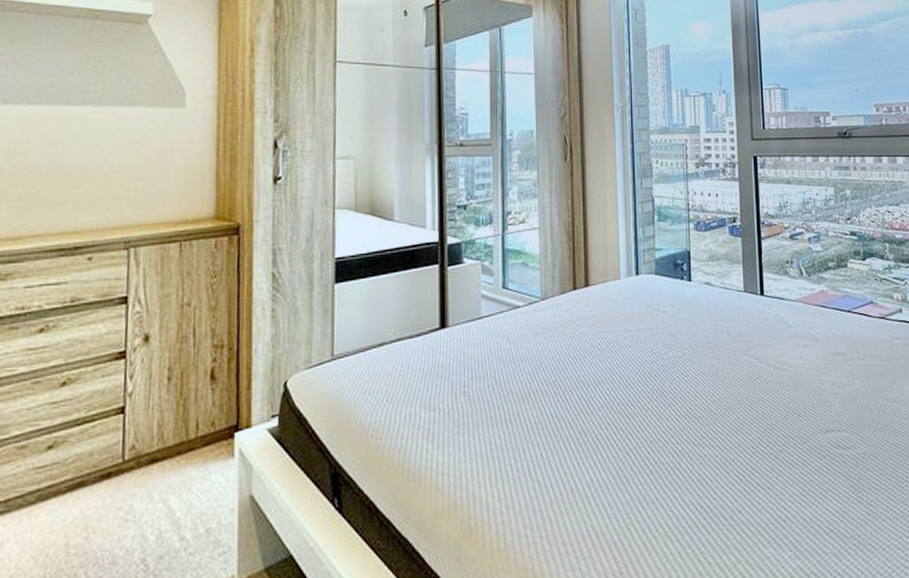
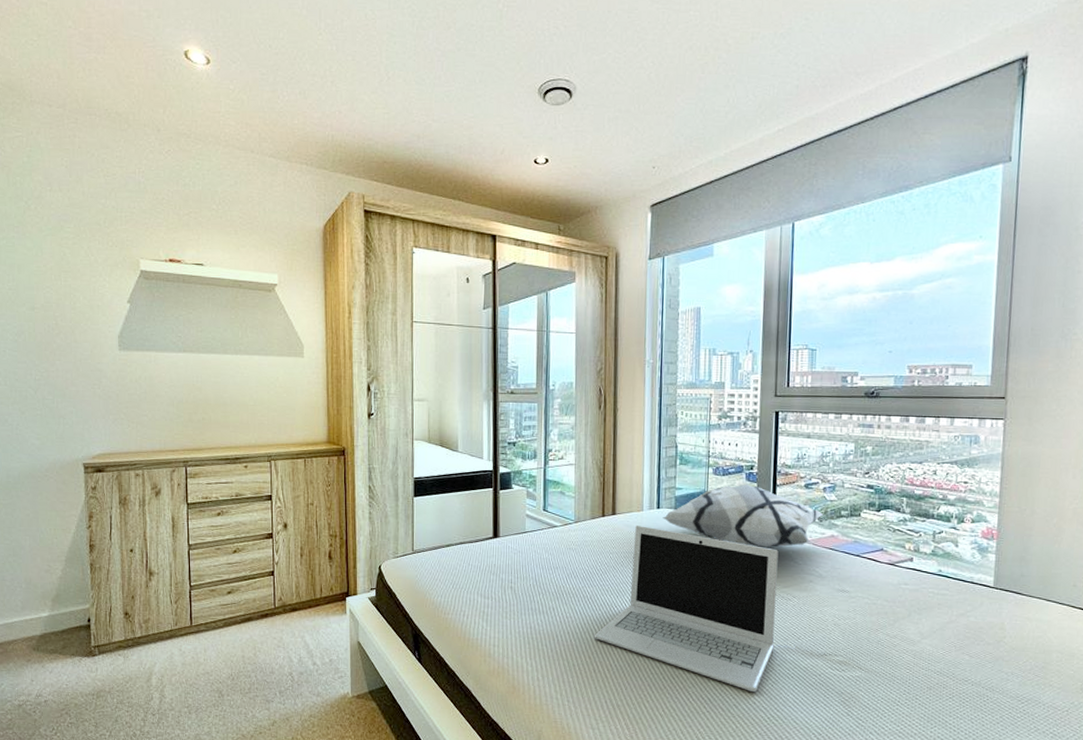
laptop: none [569,297,775,490] -> present [594,526,779,693]
decorative pillow: none [643,239,812,312] -> present [662,484,824,547]

